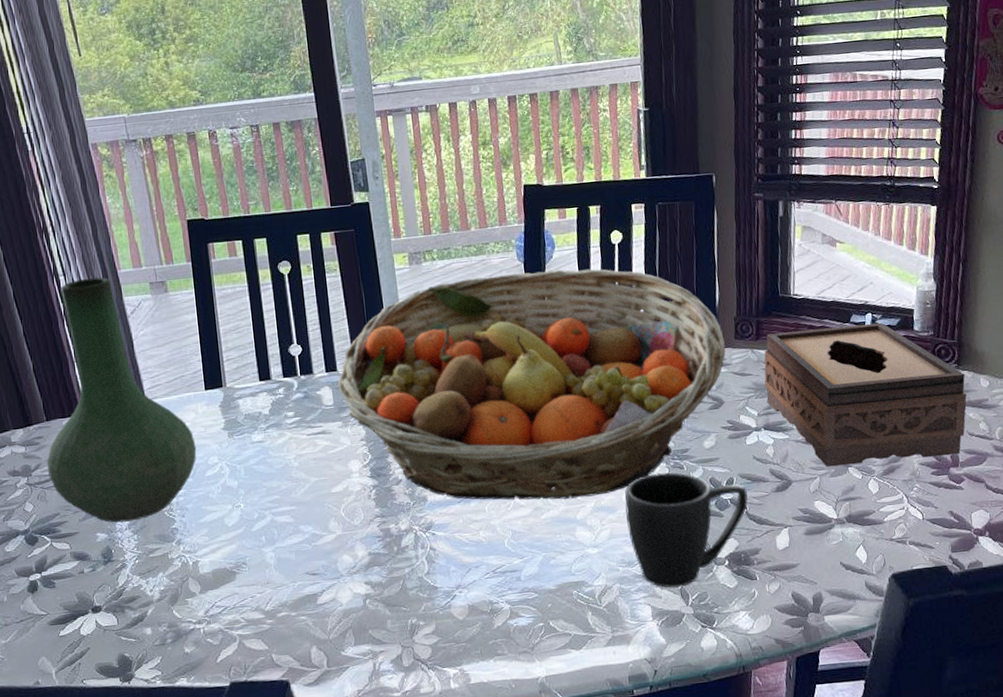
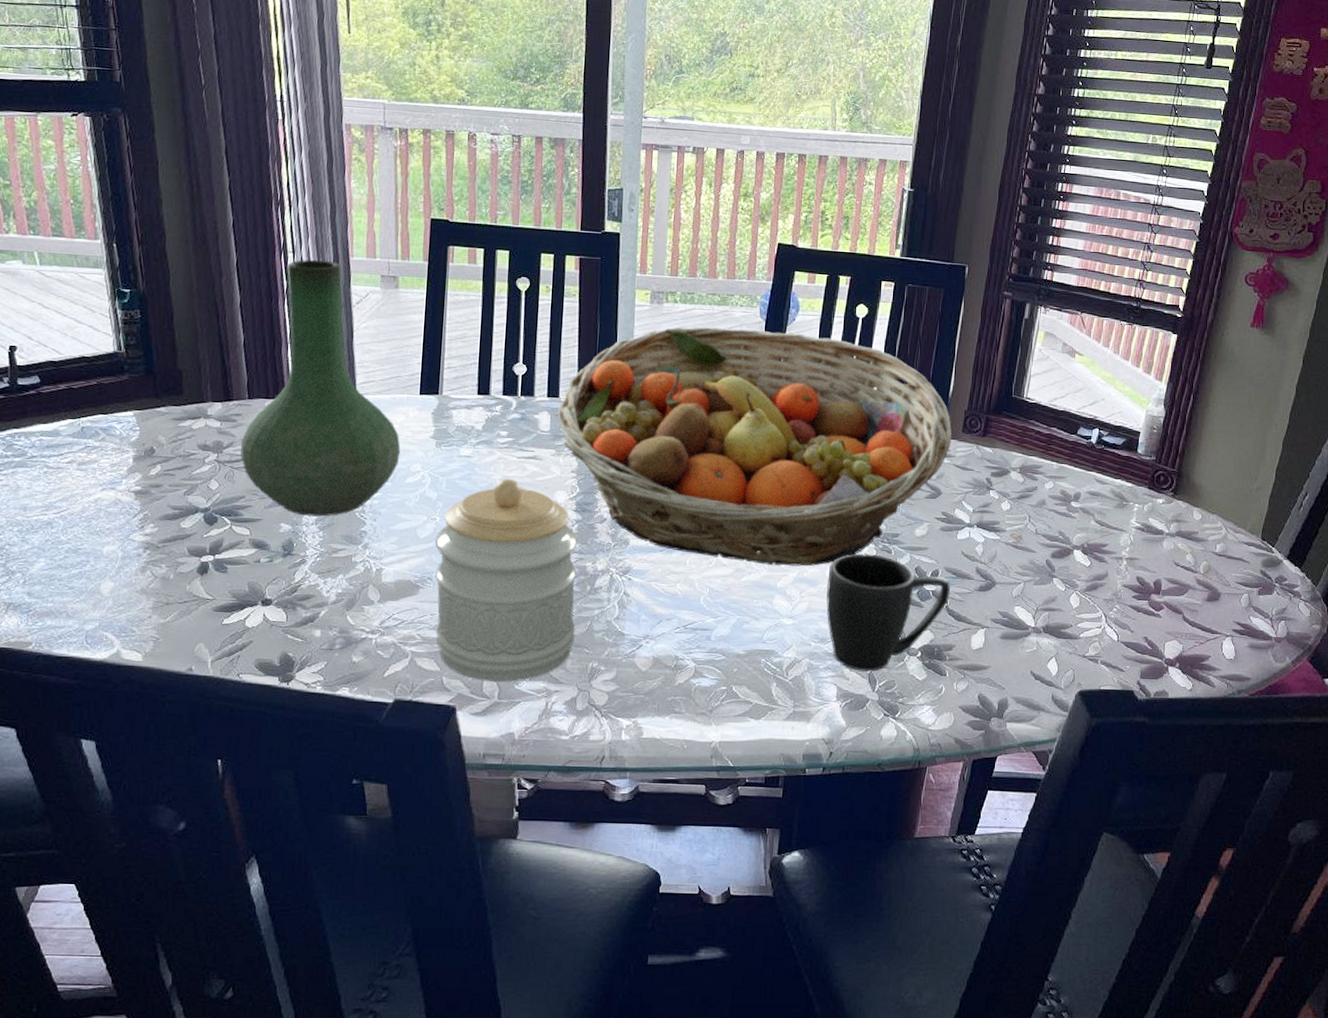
jar: none [243,456,391,653] -> present [435,479,578,682]
tissue box: present [764,322,967,467] -> none [984,432,1180,582]

